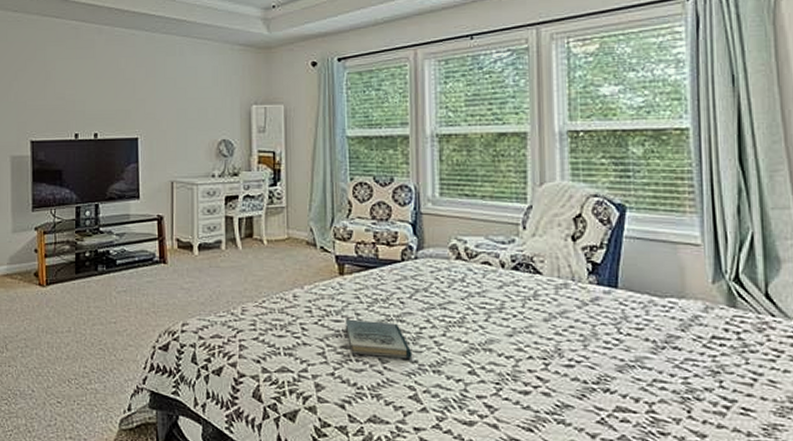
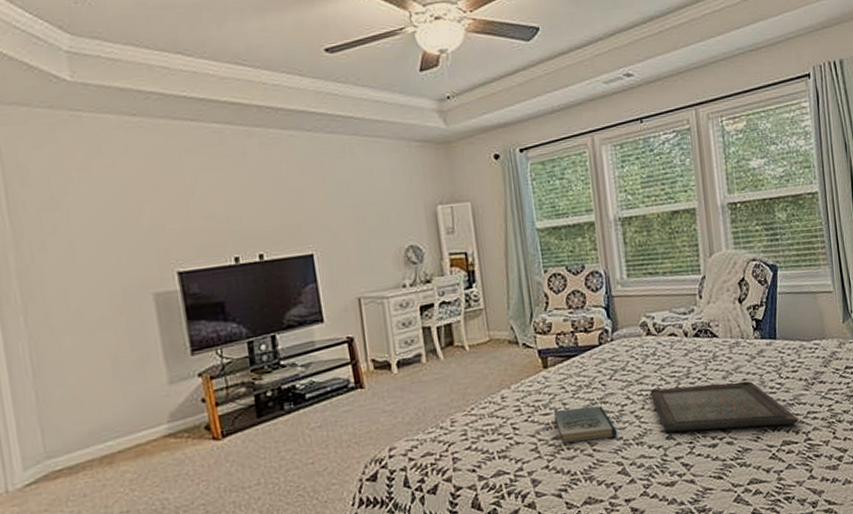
serving tray: none [454,317,640,390] -> present [650,381,799,433]

